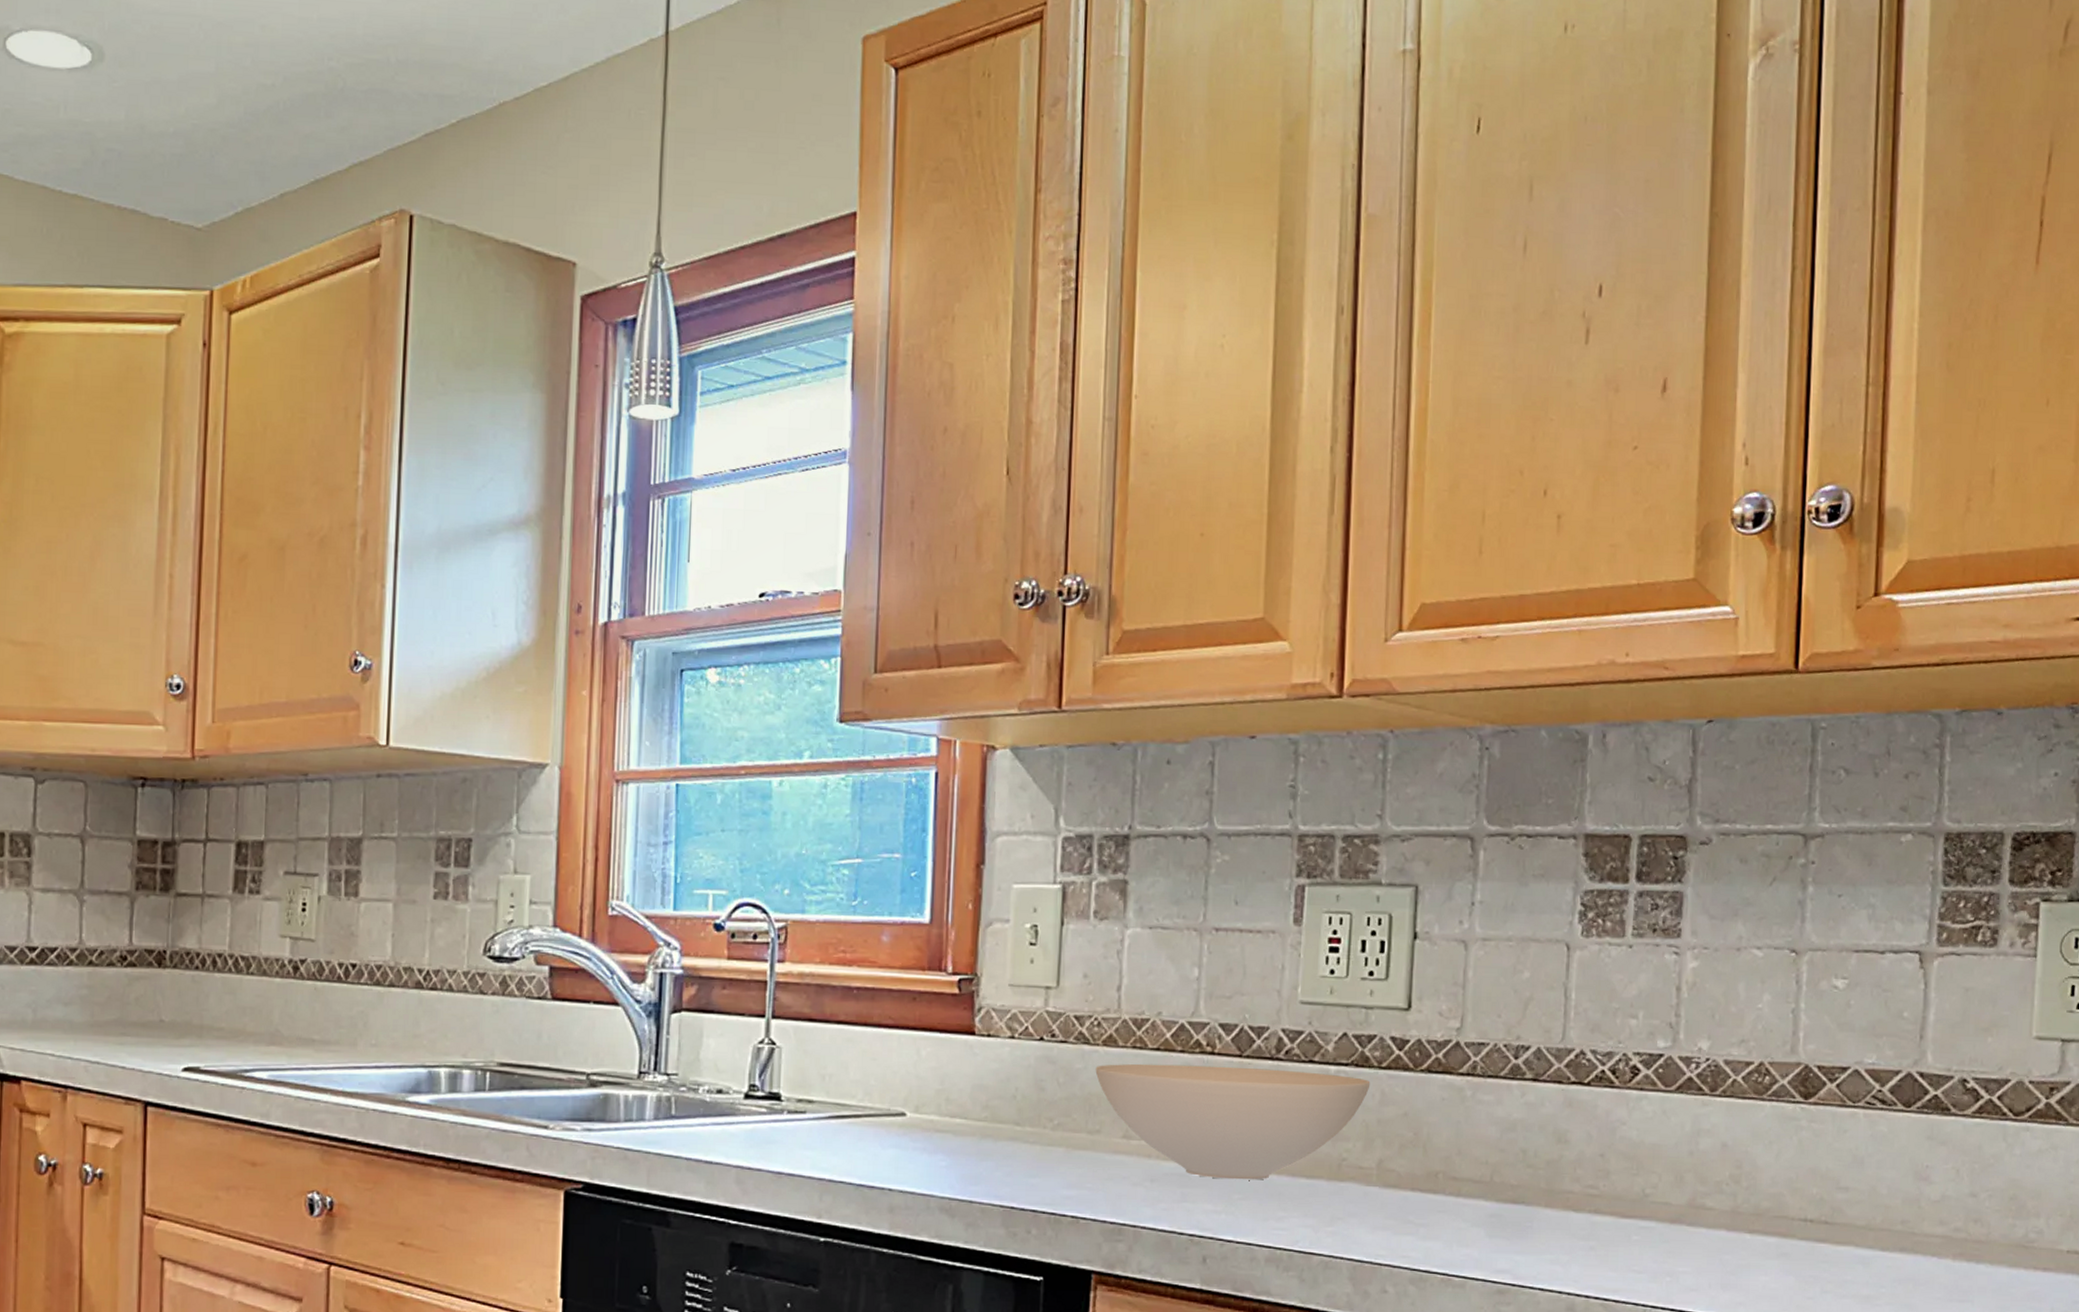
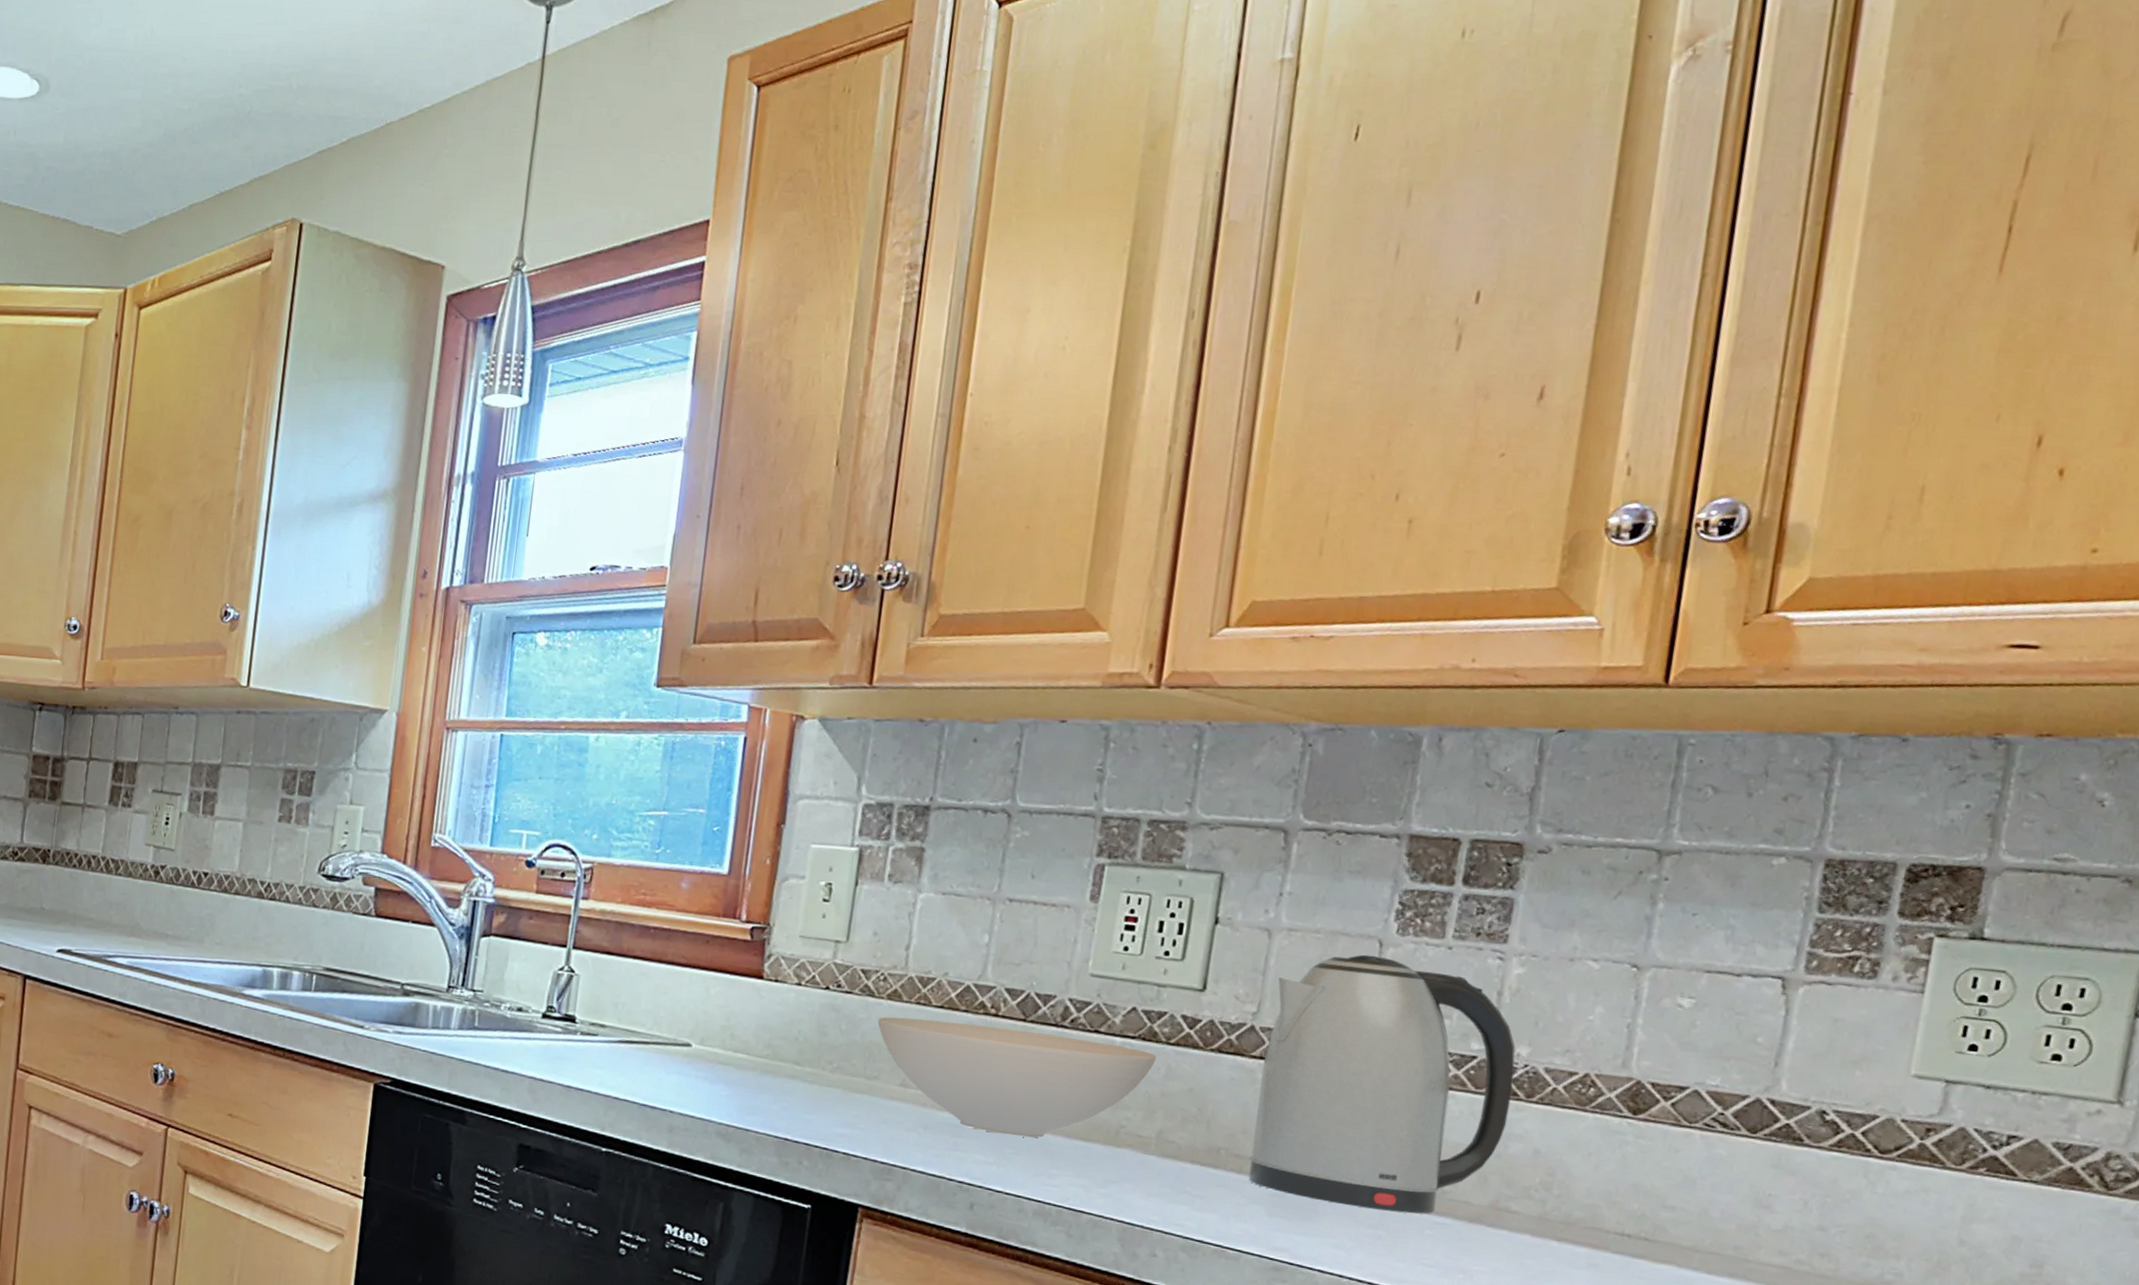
kettle: none [1466,959,1698,1221] -> present [1248,954,1516,1214]

